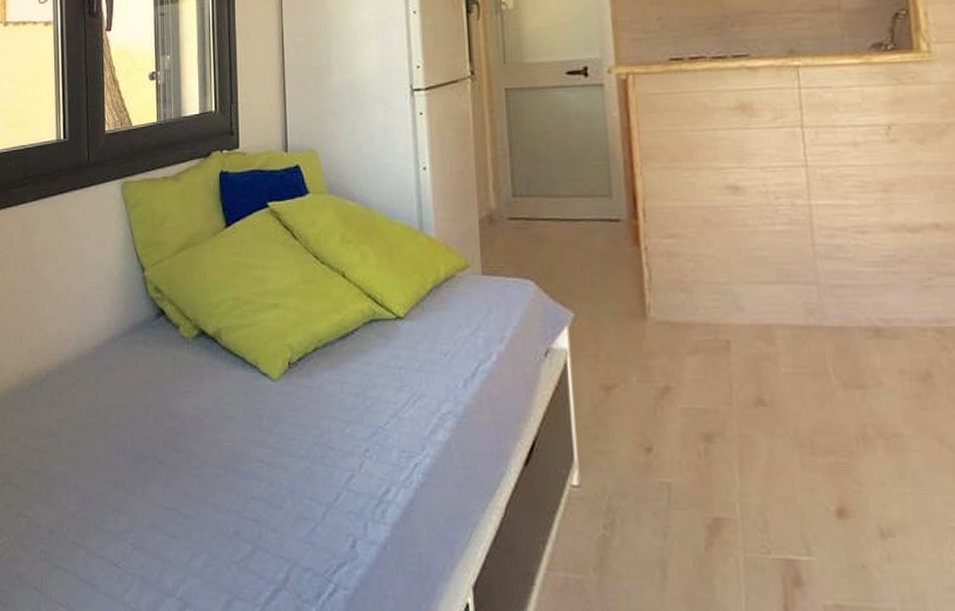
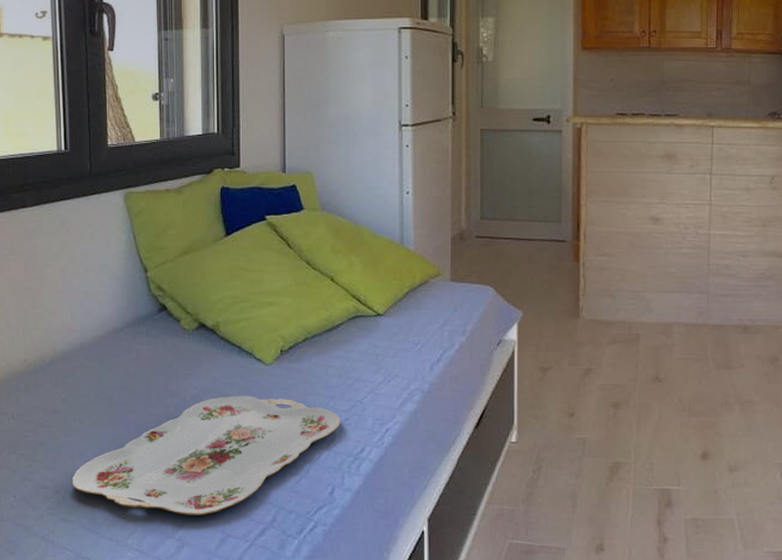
serving tray: none [66,418,361,569] -> present [72,395,341,515]

